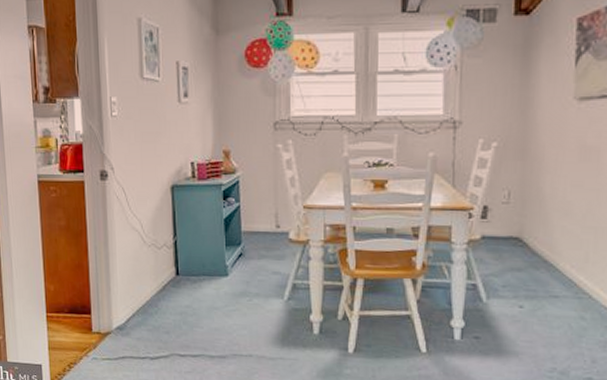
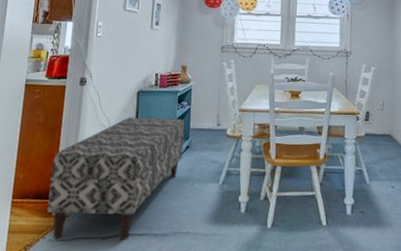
bench: none [83,218,235,362] -> present [47,117,185,240]

